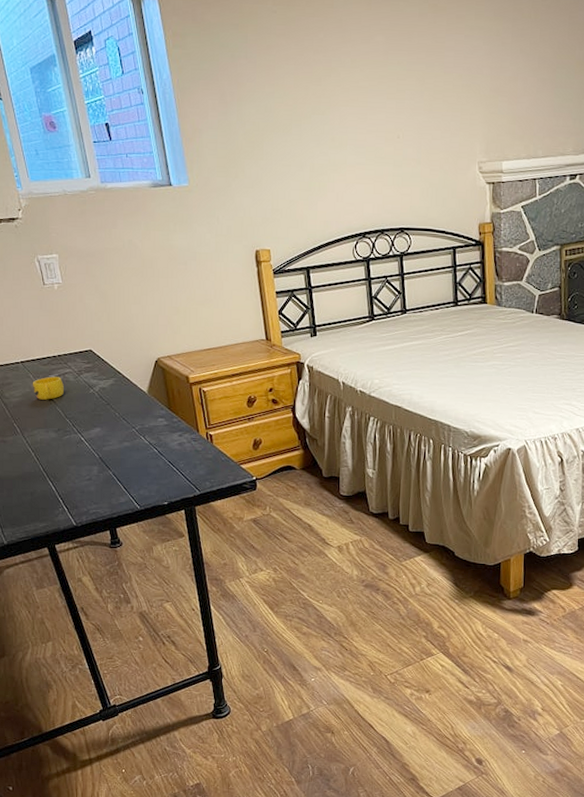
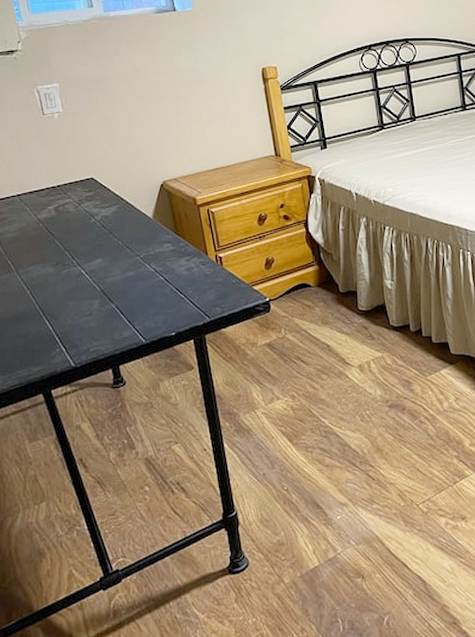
cup: present [32,376,64,400] -> none [29,208,63,233]

